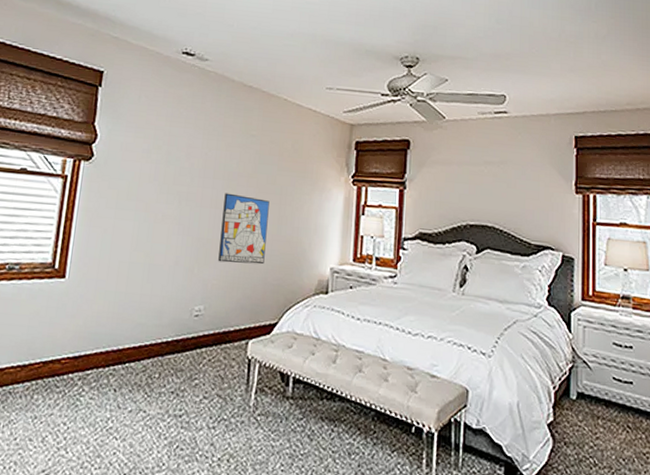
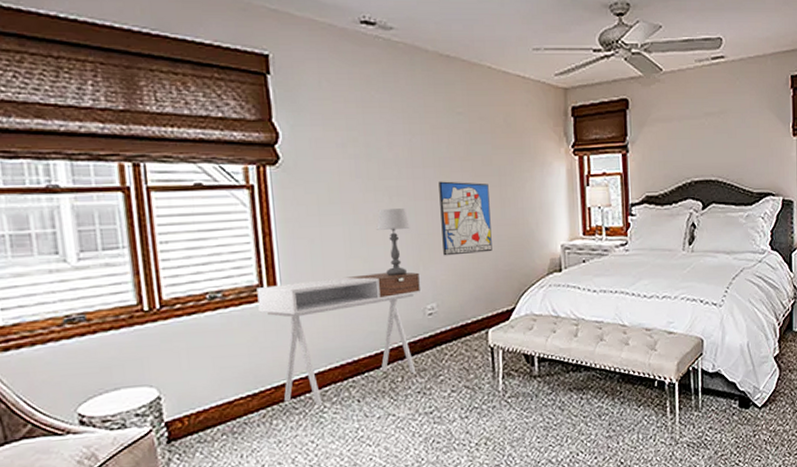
desk: none [46,265,195,389] -> present [256,272,423,407]
table lamp: none [163,211,193,275] -> present [376,208,410,277]

